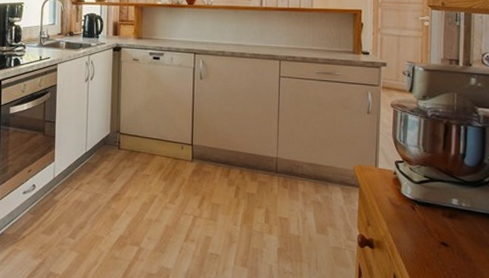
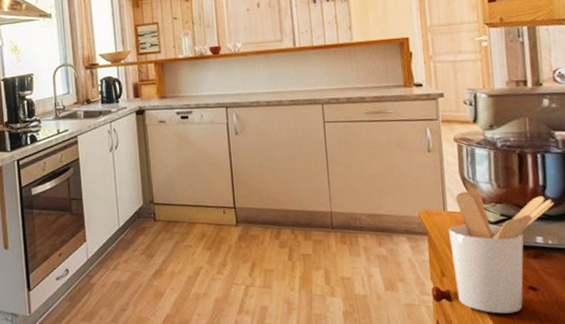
utensil holder: none [378,151,471,264] -> present [449,190,555,314]

